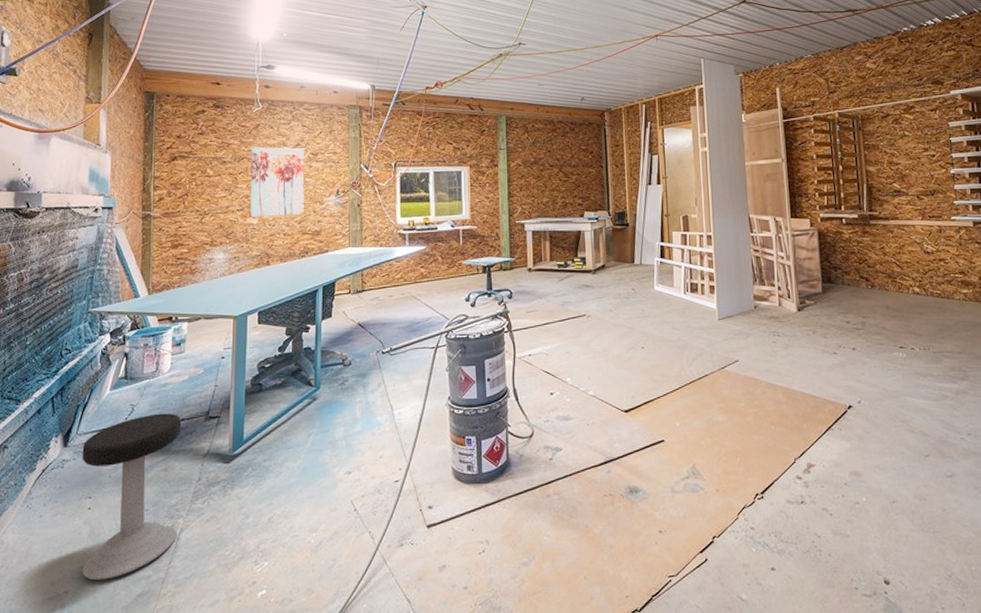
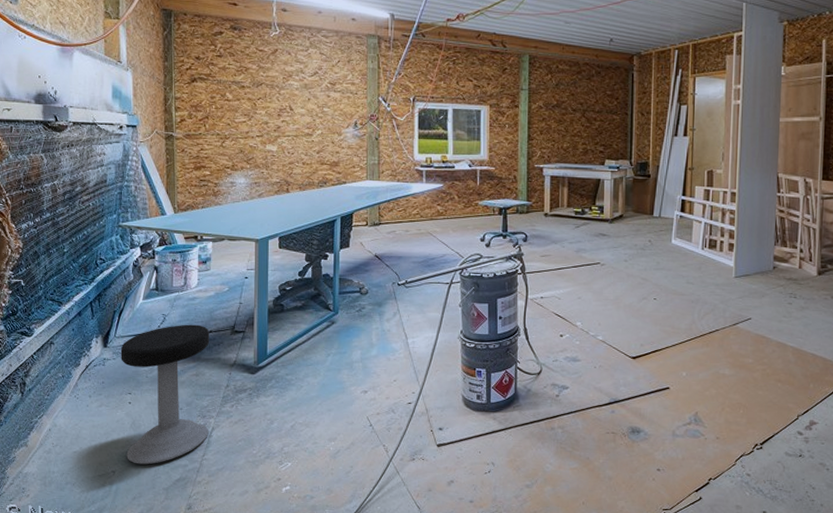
wall art: present [251,147,304,217] -> none [269,73,322,145]

